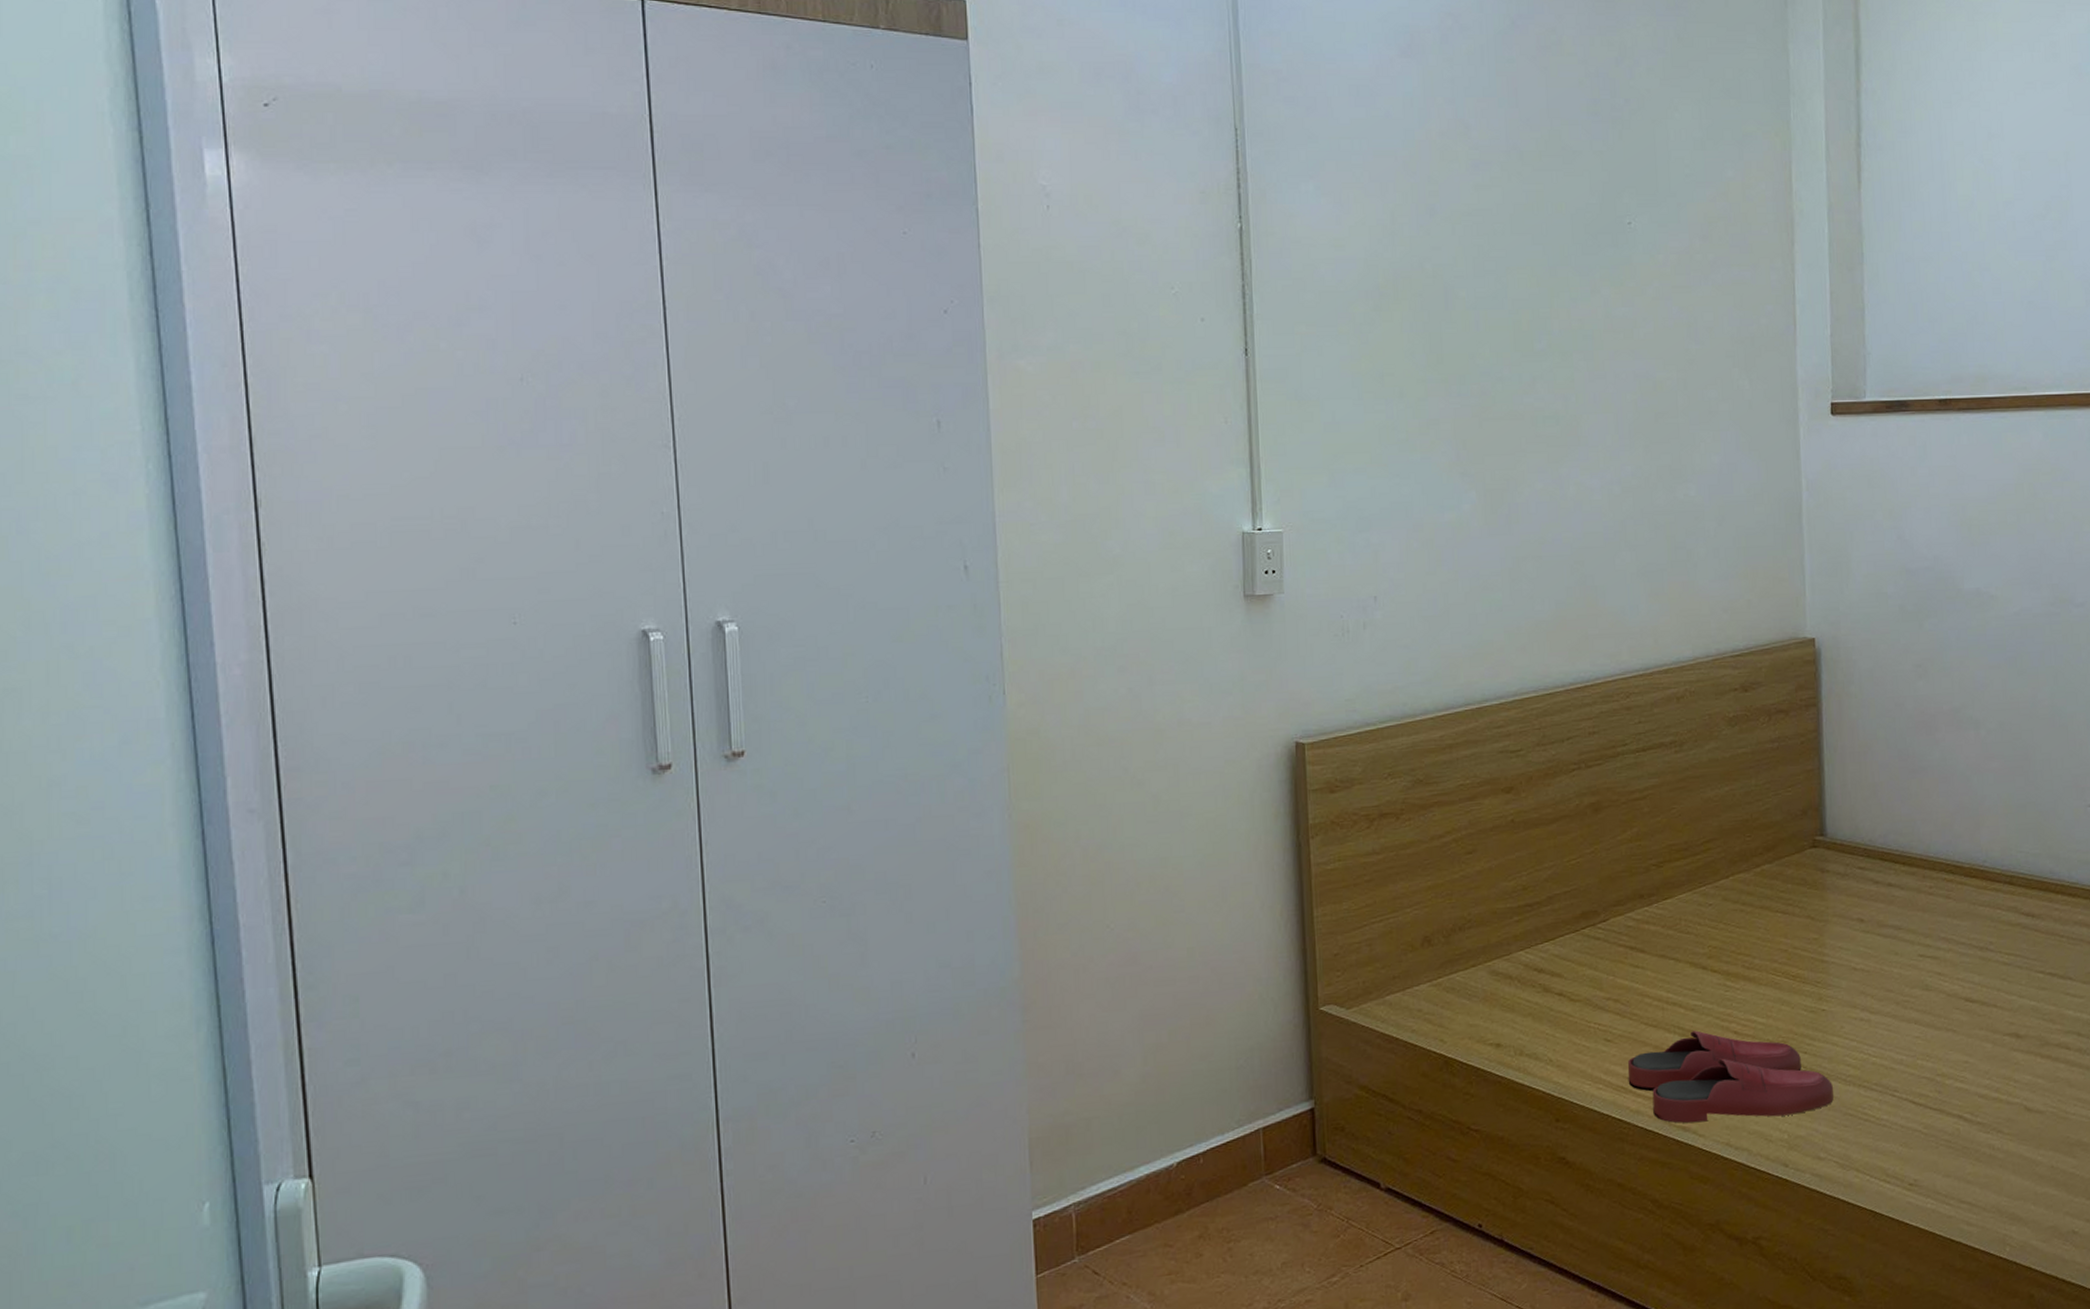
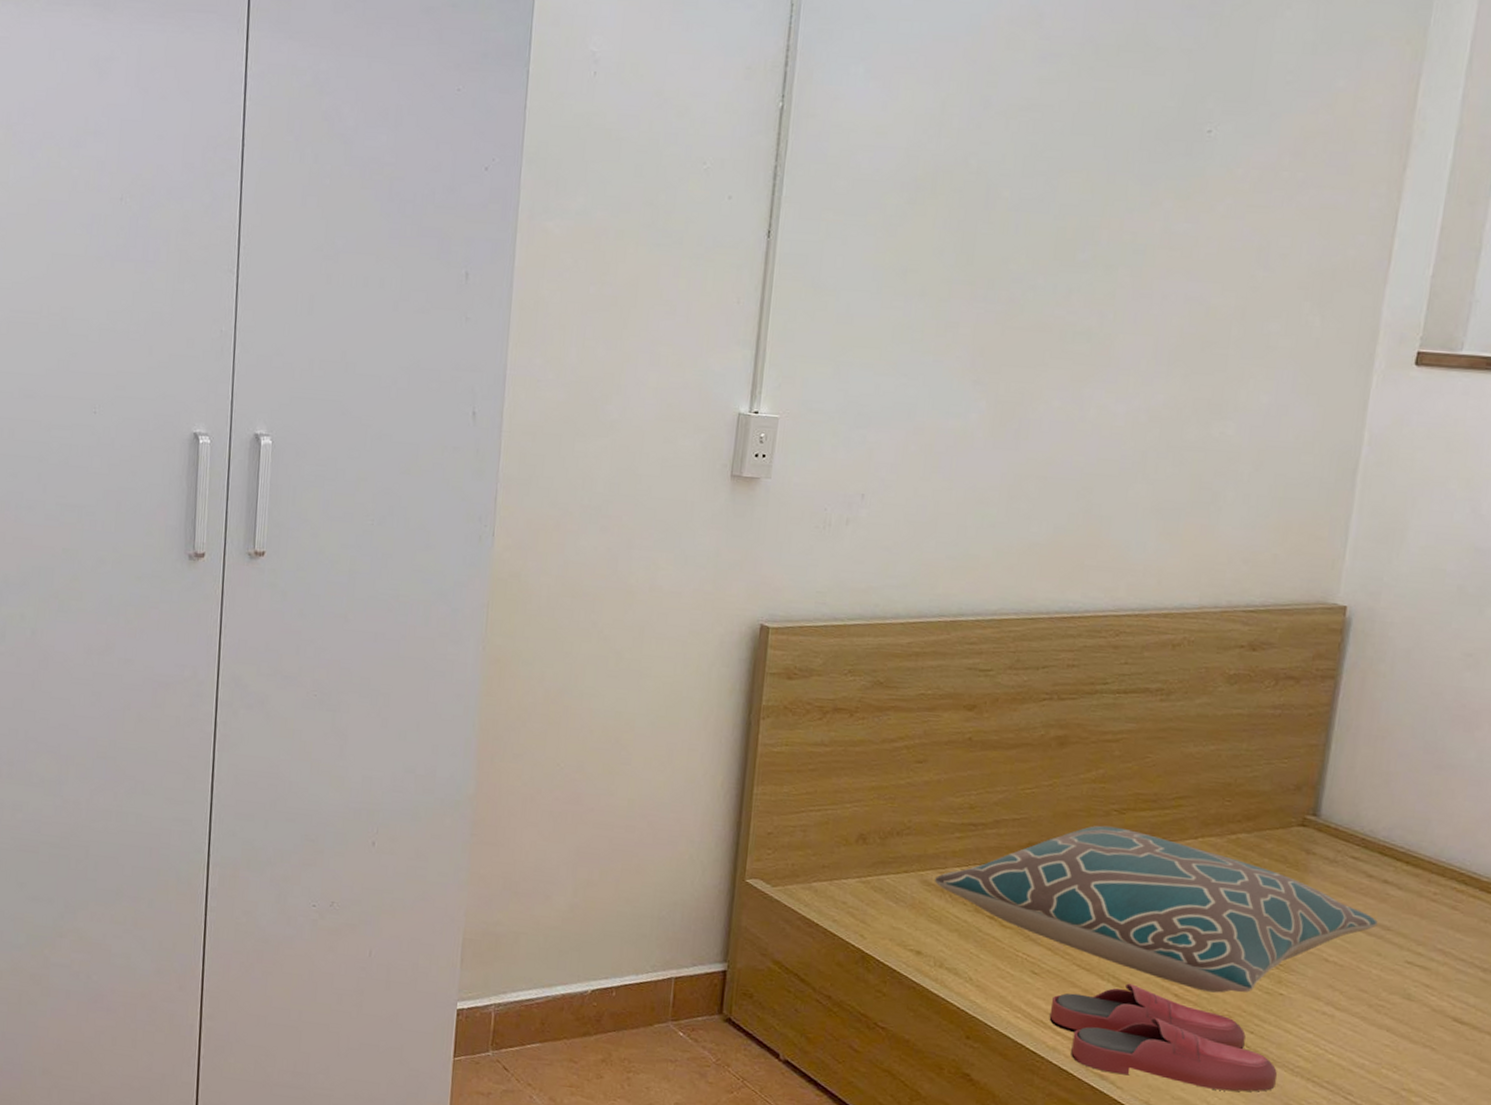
pillow: none [1502,880,1890,1023] -> present [935,825,1378,993]

